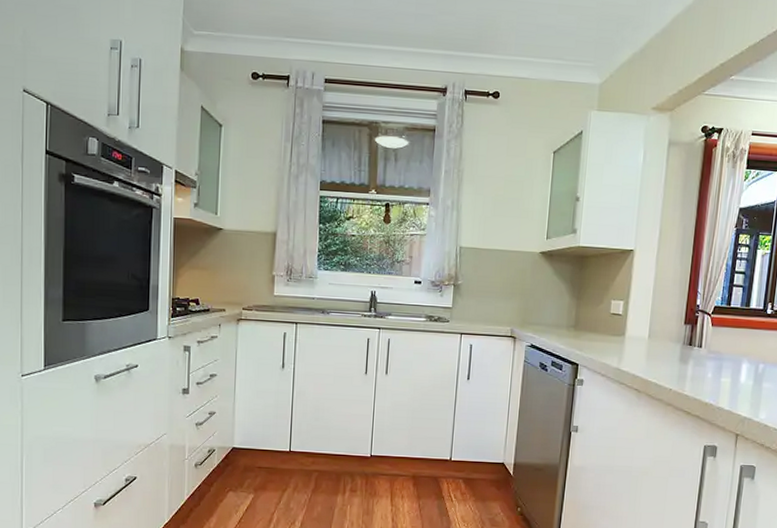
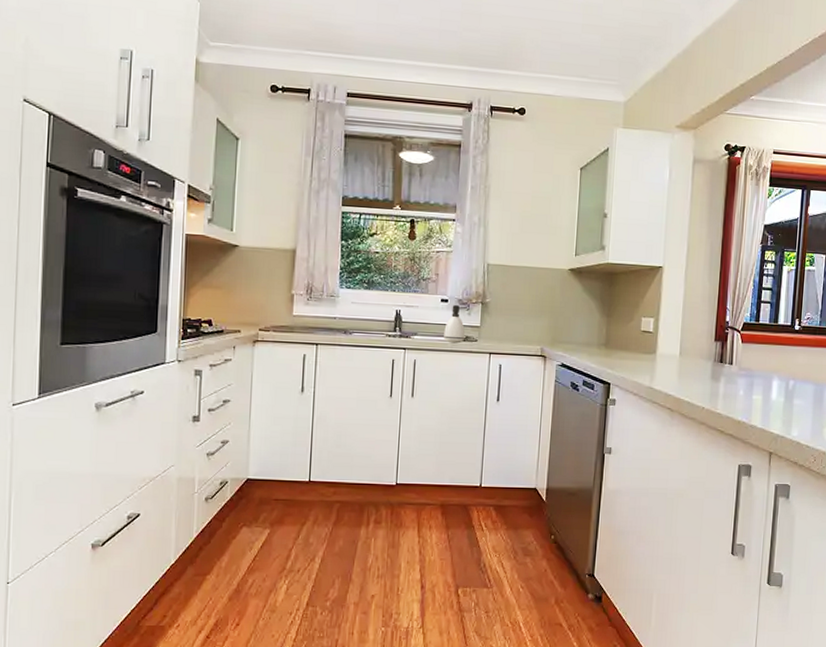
soap dispenser: none [417,287,440,324] -> present [444,305,467,344]

